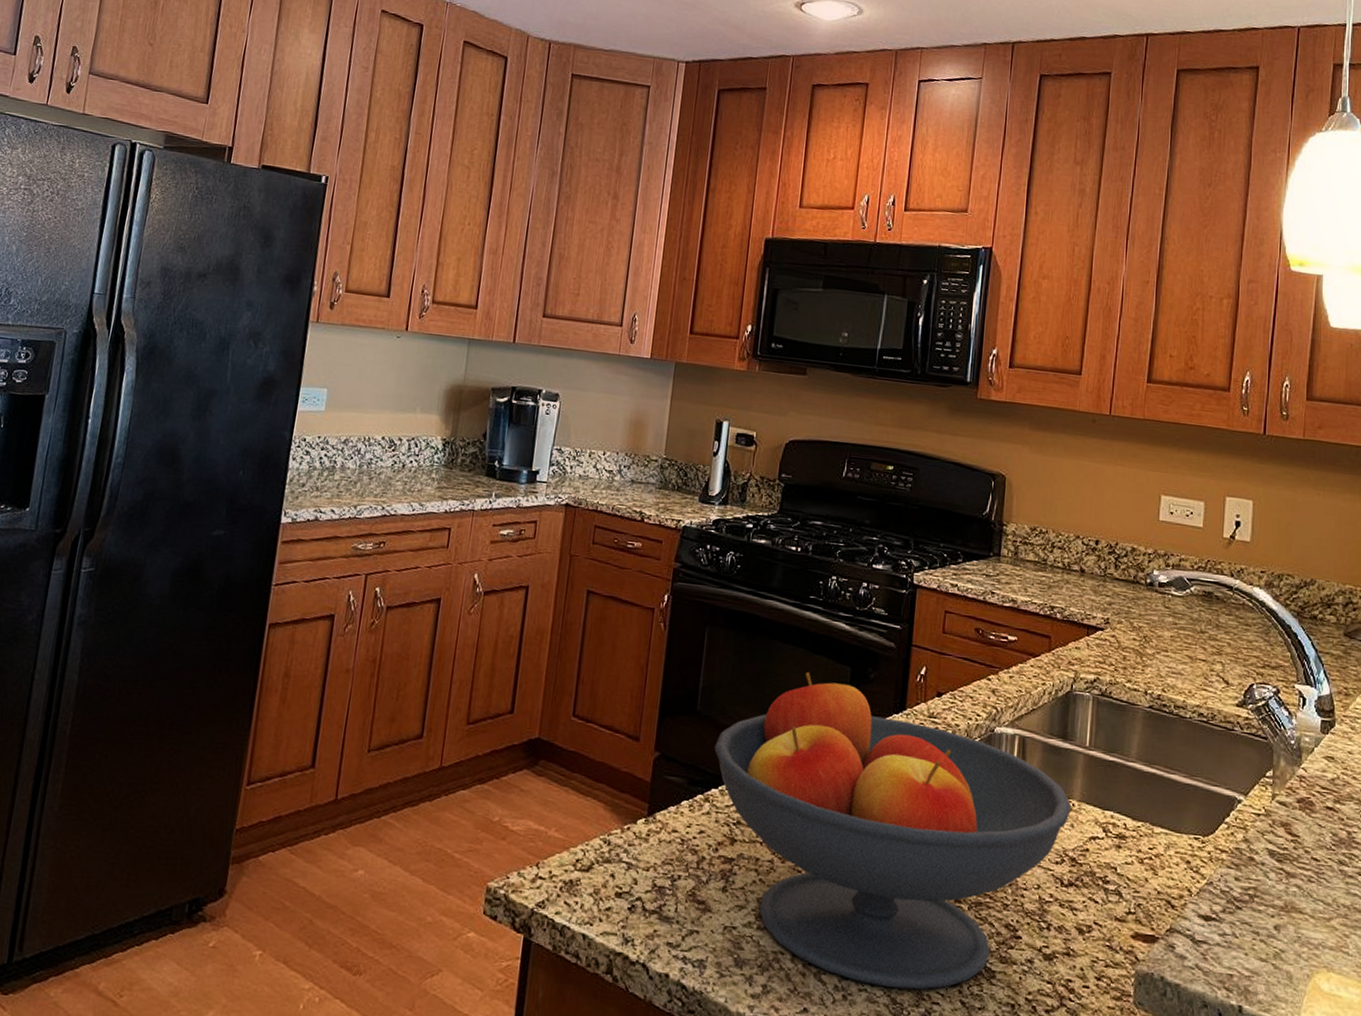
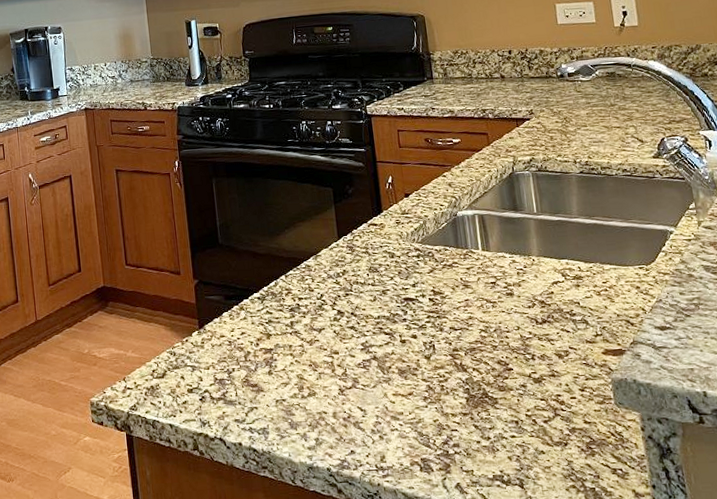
fruit bowl: present [714,672,1072,990] -> none [239,198,533,425]

